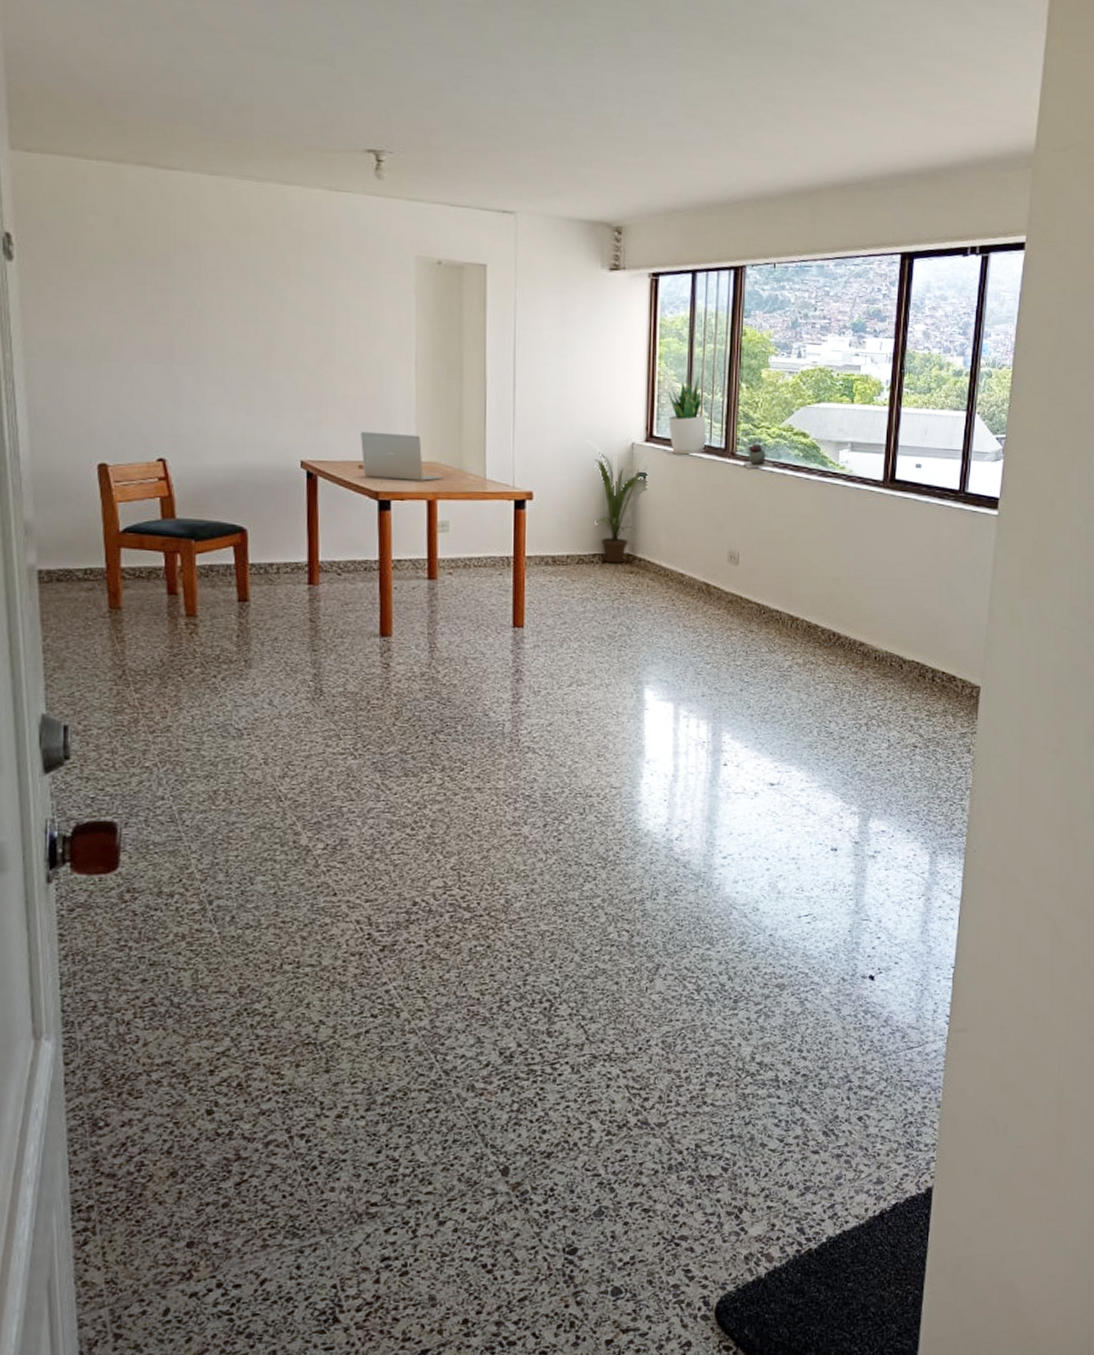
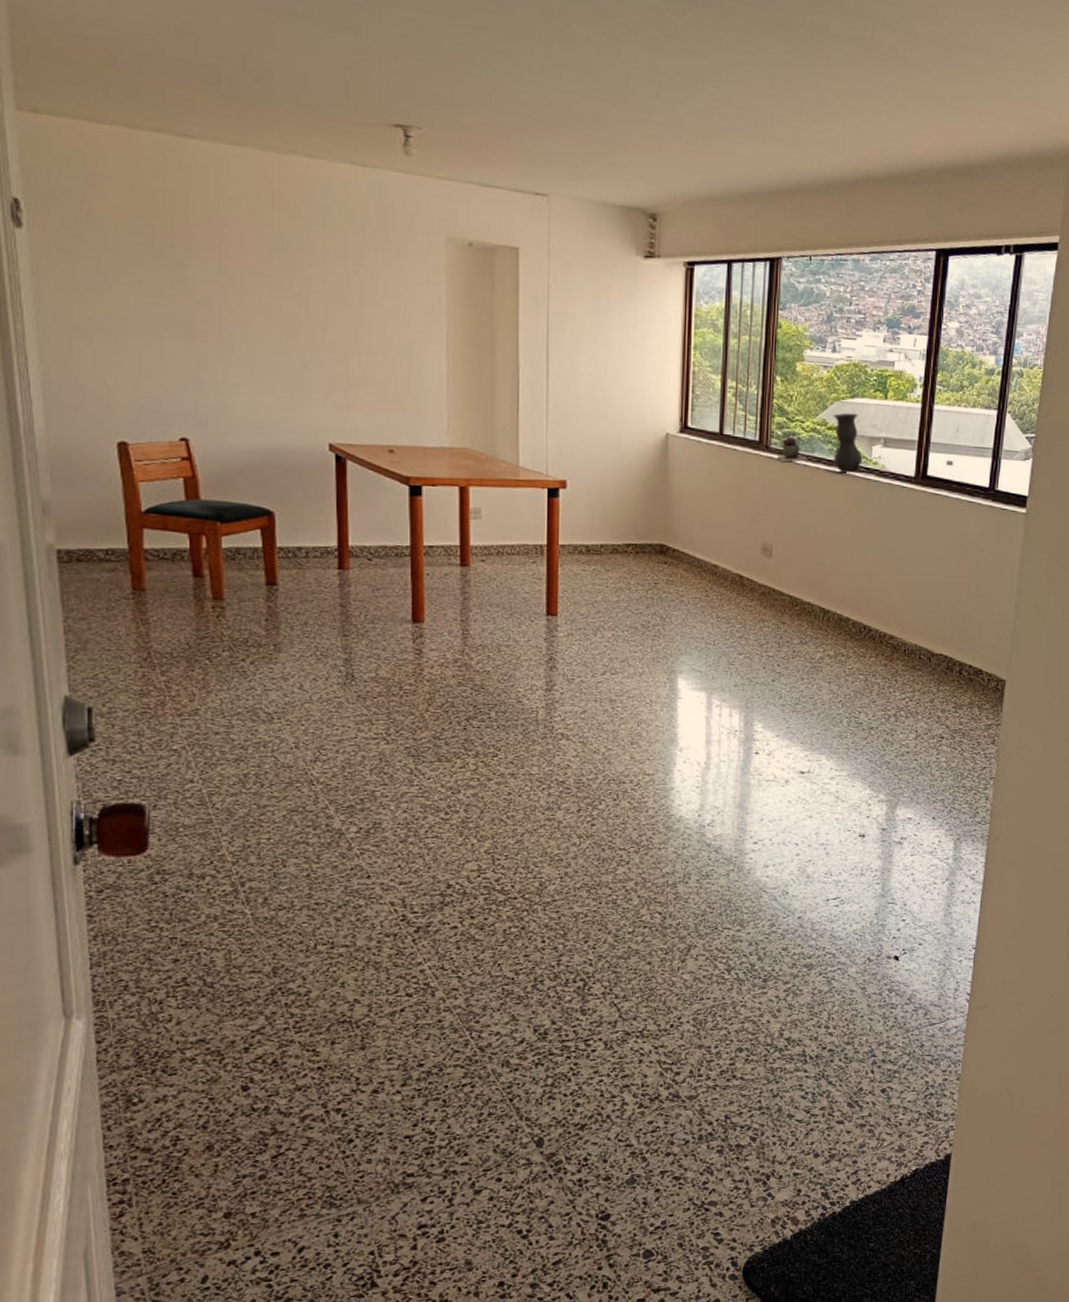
laptop: present [361,431,443,481] -> none [391,415,475,467]
house plant: present [594,452,643,564] -> none [628,442,677,554]
planter: present [667,378,707,455] -> none [702,370,742,447]
vase: none [799,418,830,479] -> present [833,413,863,473]

